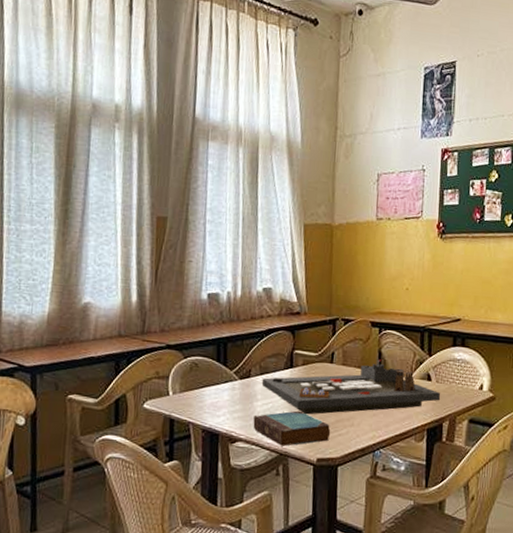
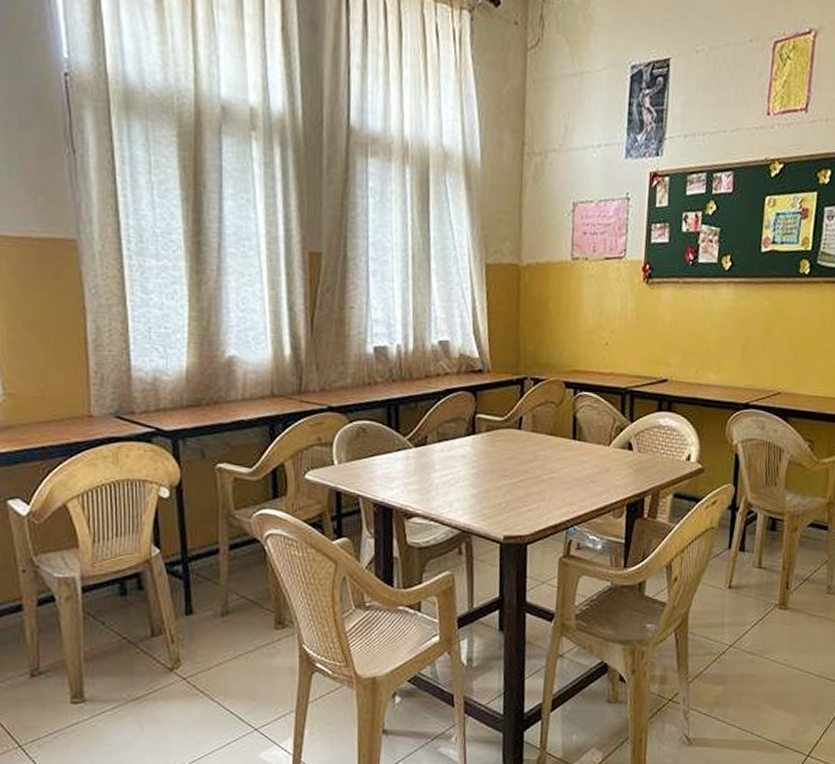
book: present [253,410,331,446] -> none [431,483,519,523]
gameboard: present [261,359,441,415] -> none [439,425,643,488]

